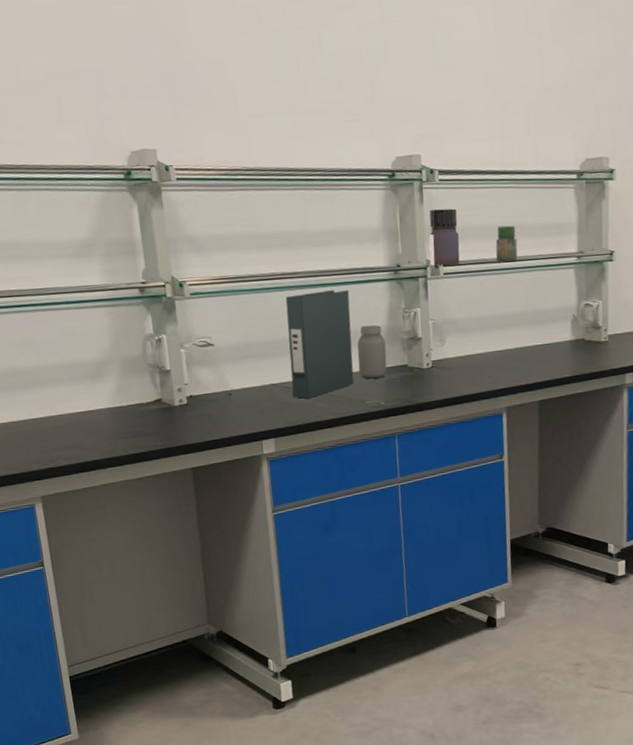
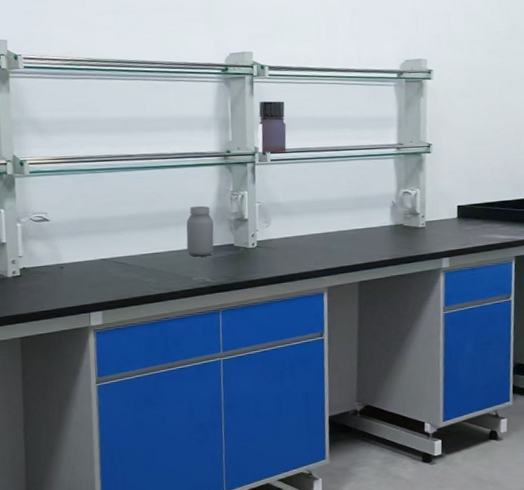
binder: present [285,290,354,399] -> none [120,172,182,273]
jar: present [495,225,518,262] -> none [320,117,341,151]

